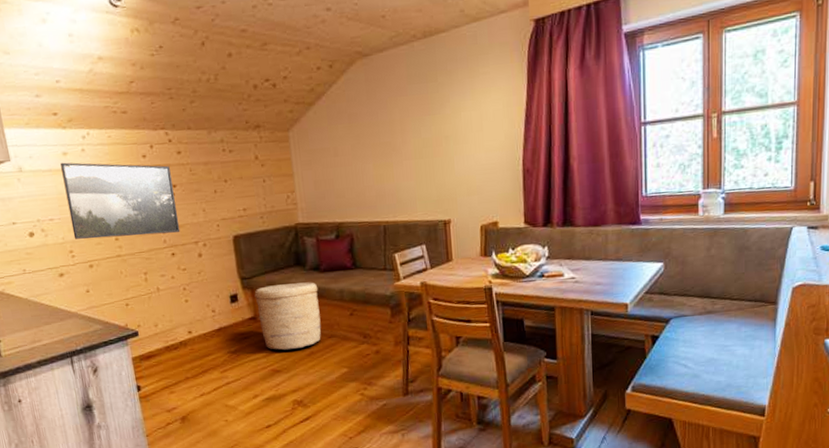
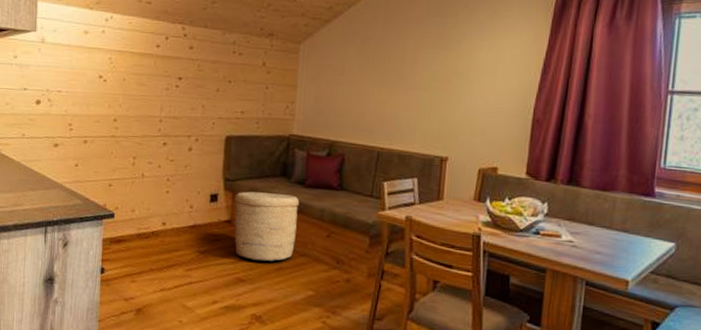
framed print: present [60,162,181,239] -> none [76,40,180,124]

